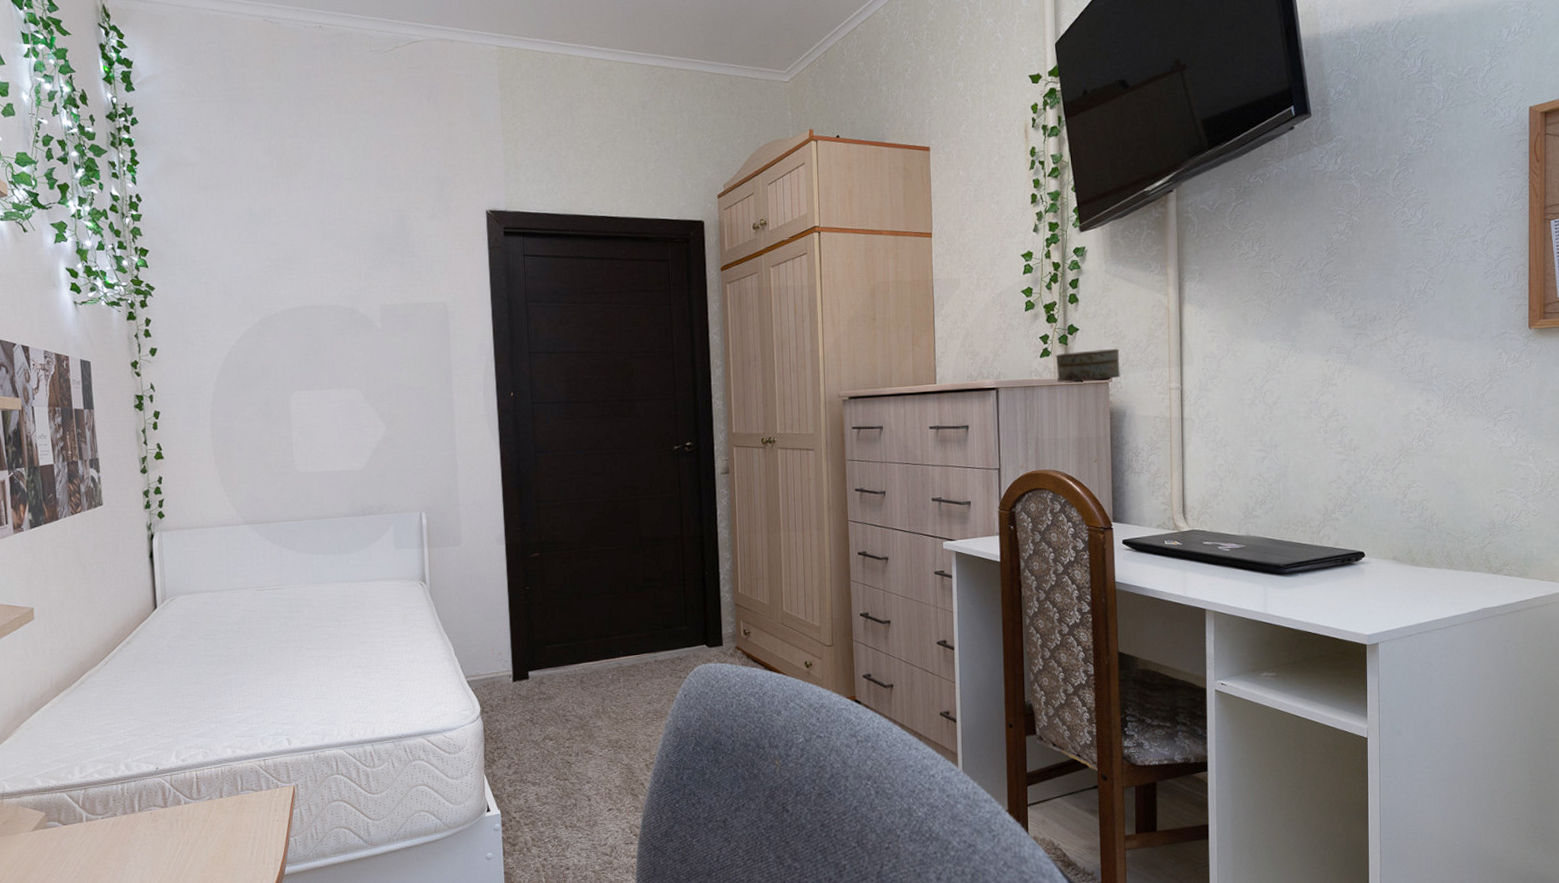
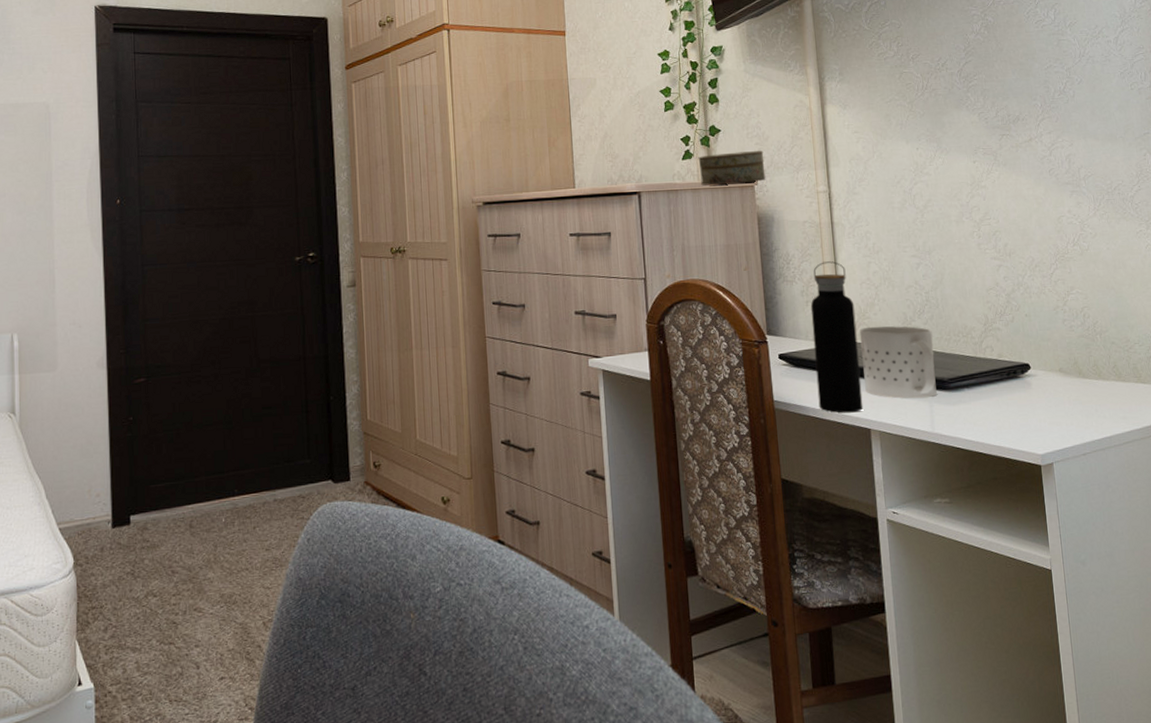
water bottle: none [1156,454,1200,594] -> present [810,261,864,413]
mug: none [1201,515,1273,583] -> present [859,326,937,399]

